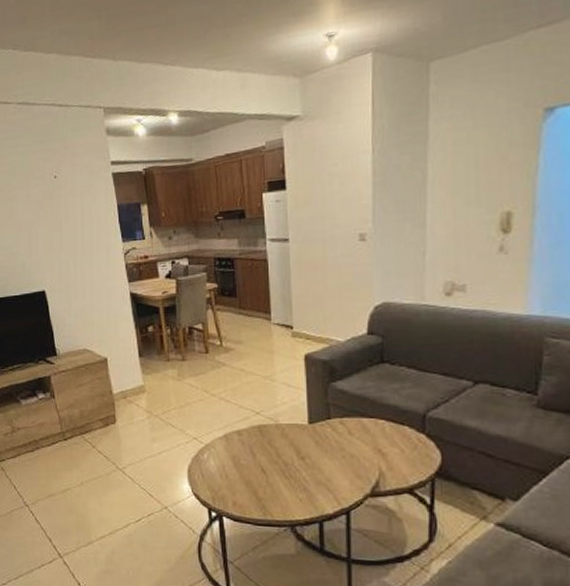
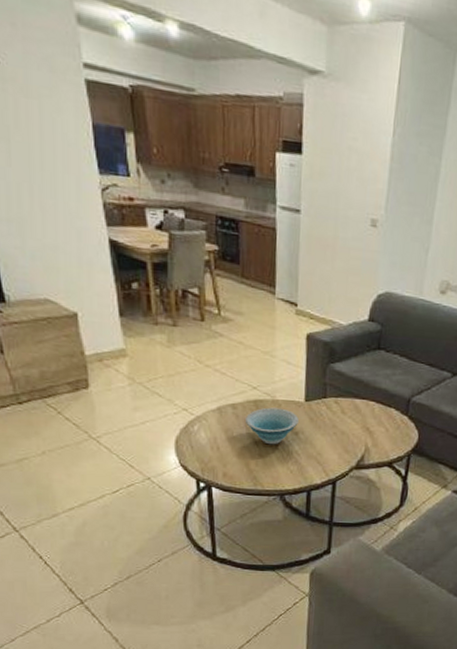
bowl: none [251,432,304,472] -> present [246,407,299,445]

